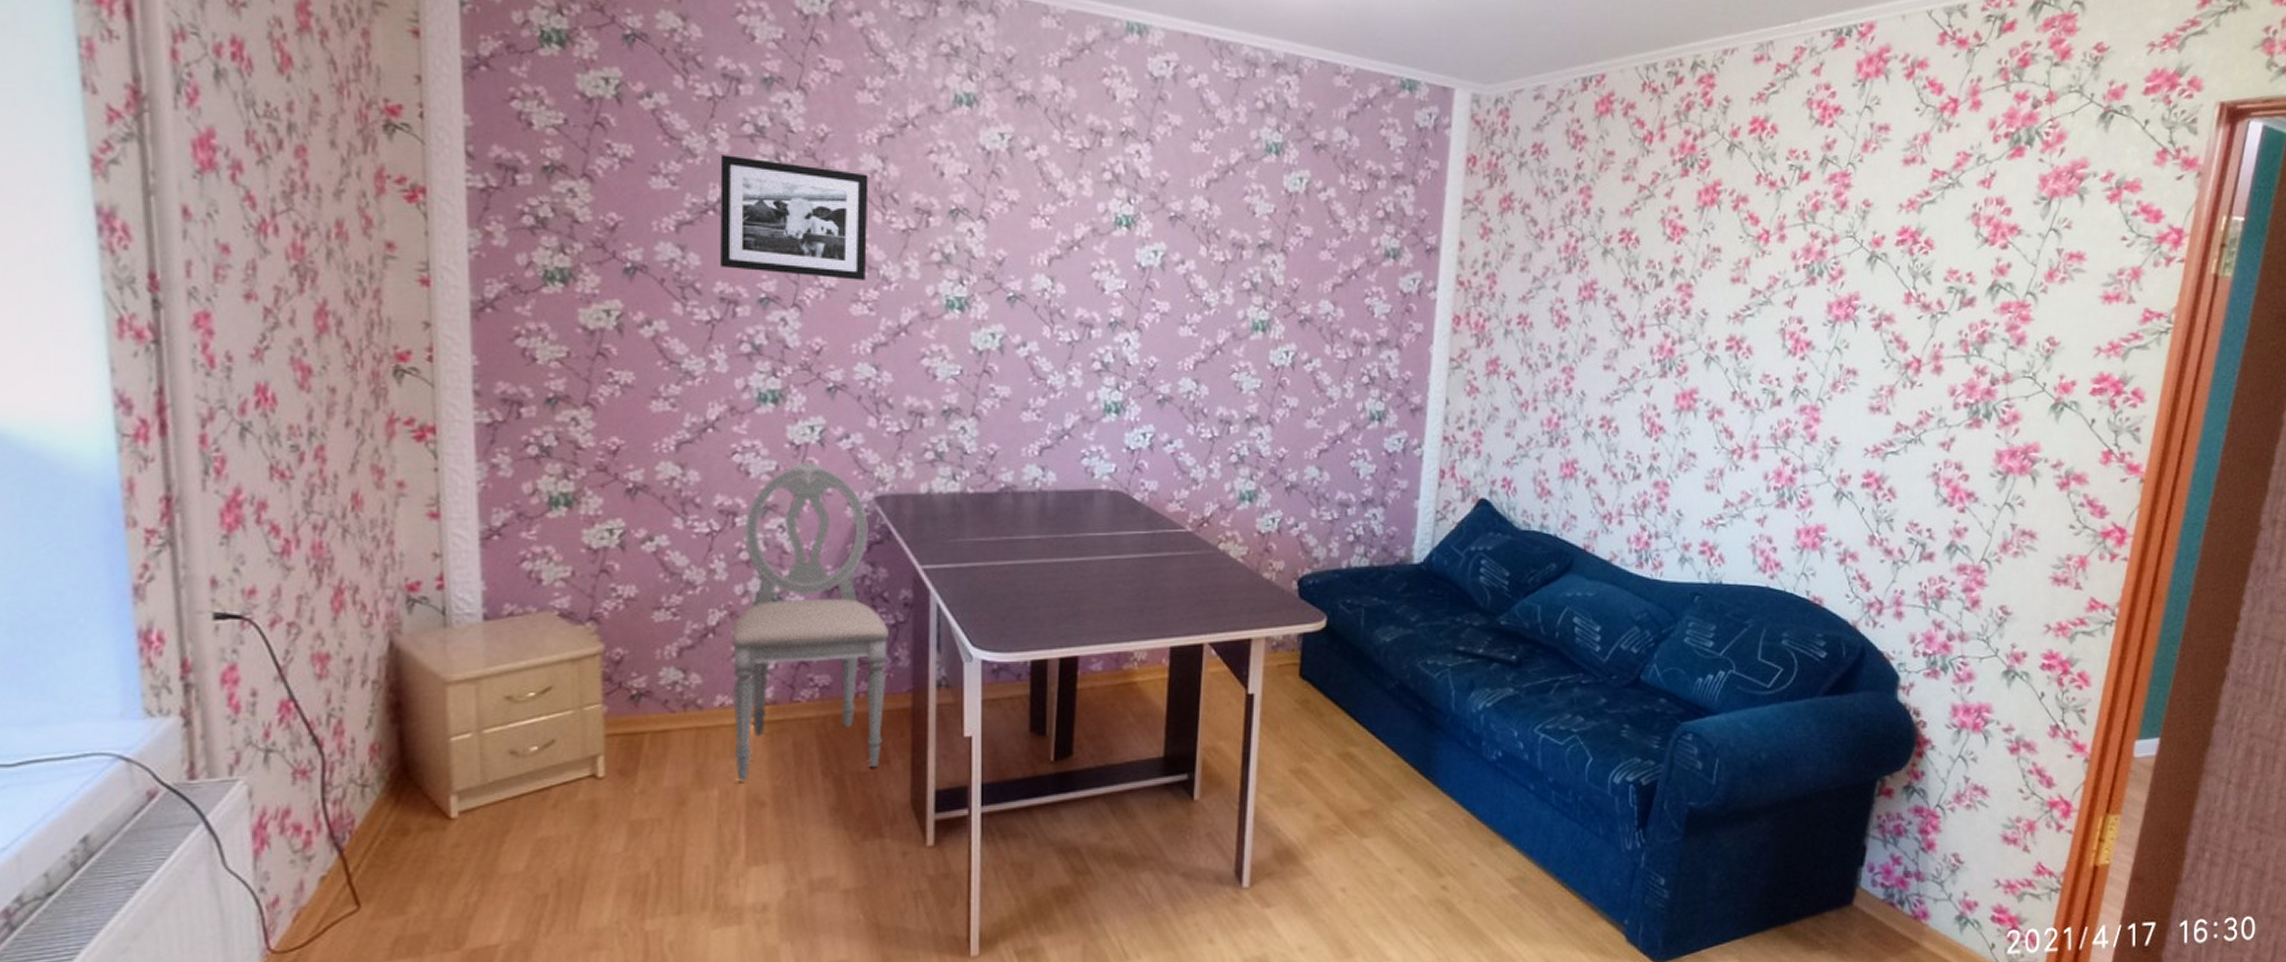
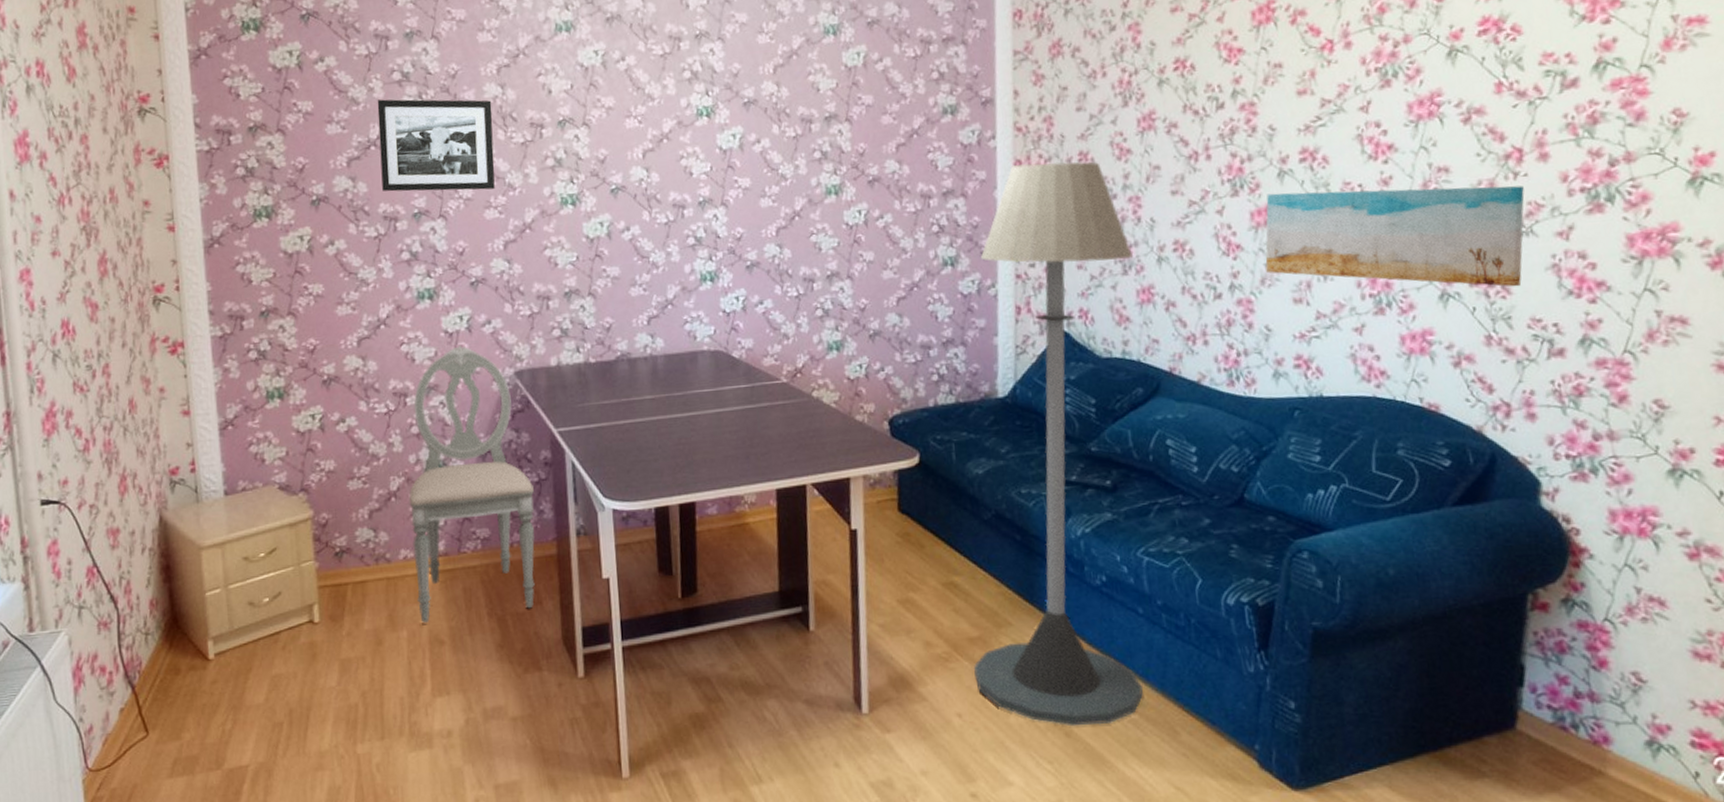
floor lamp: none [1363,321,1560,902] -> present [974,162,1143,727]
wall art: none [1684,378,1918,491] -> present [1265,185,1525,287]

